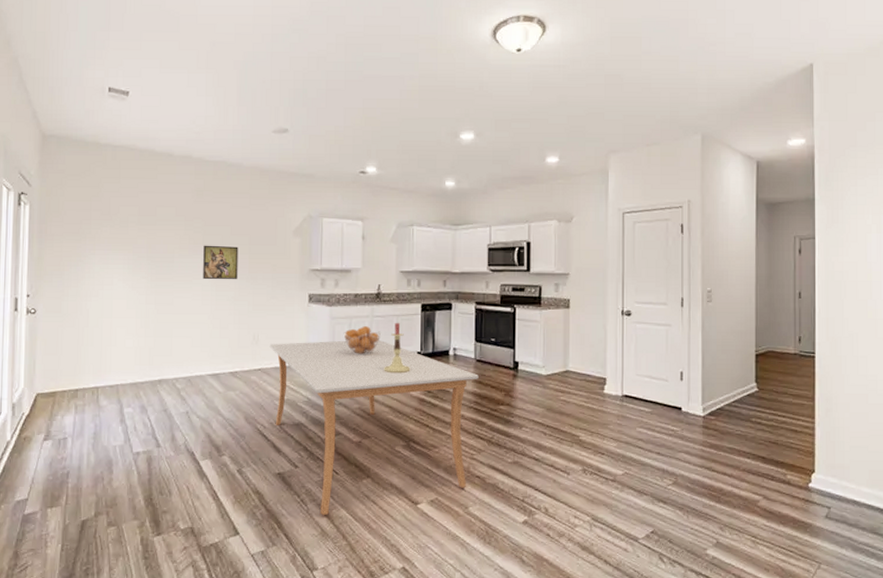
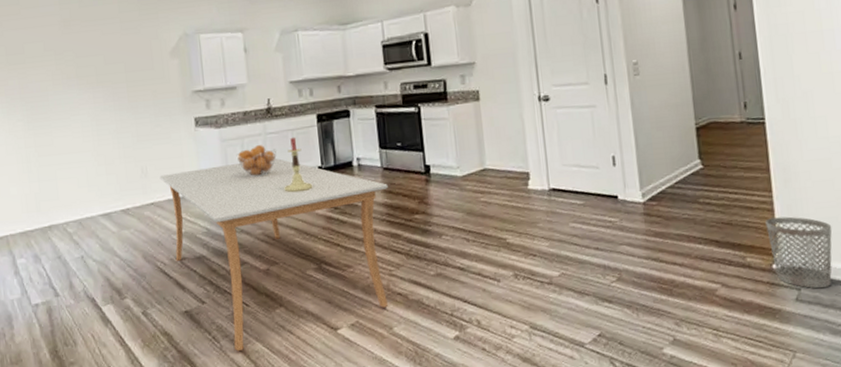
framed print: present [203,245,238,280] -> none [77,76,118,115]
wastebasket: none [807,442,863,509] -> present [765,216,832,289]

